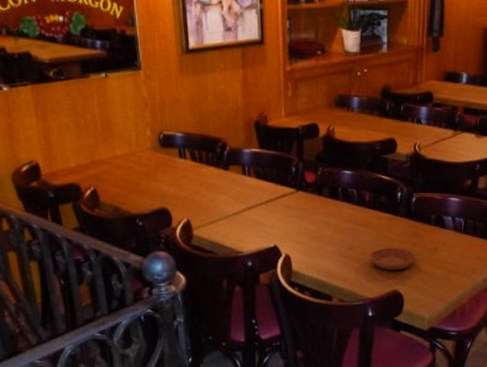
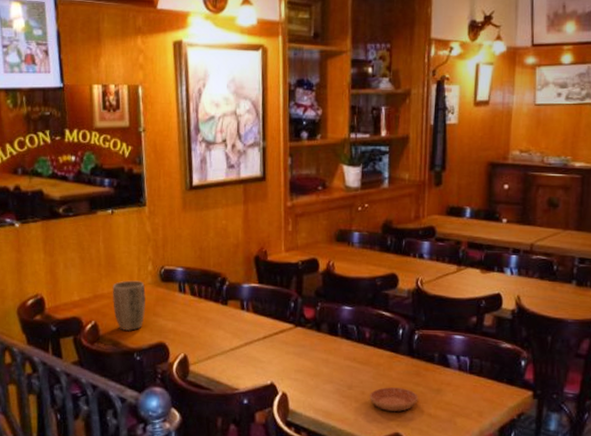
plant pot: none [110,146,145,197] -> present [112,280,146,331]

